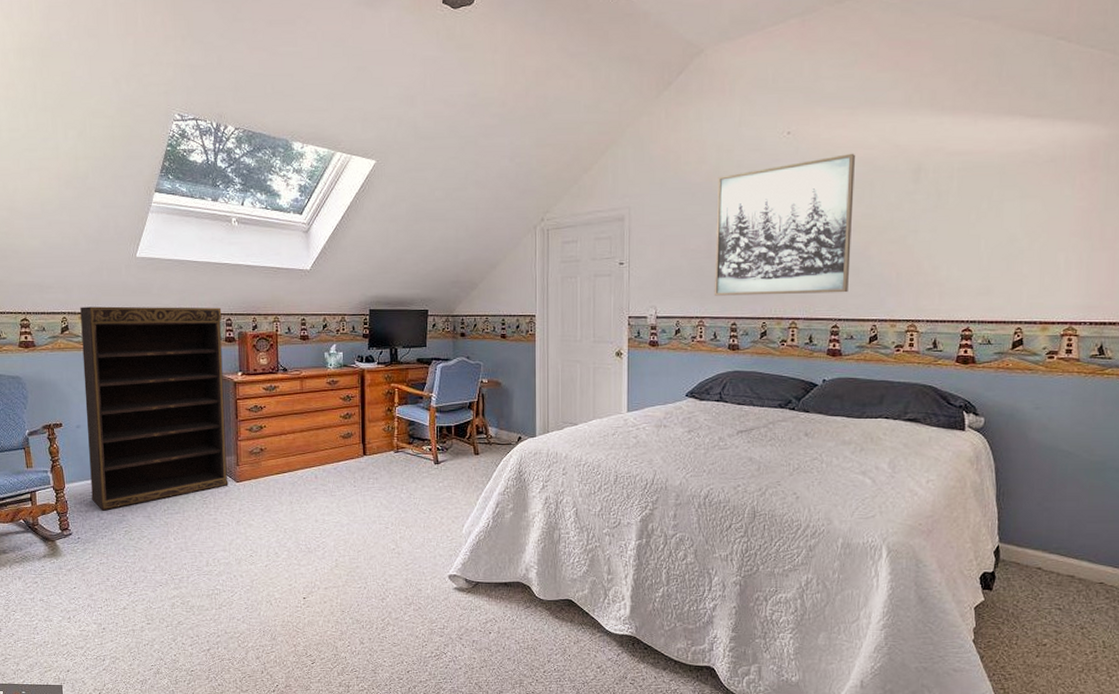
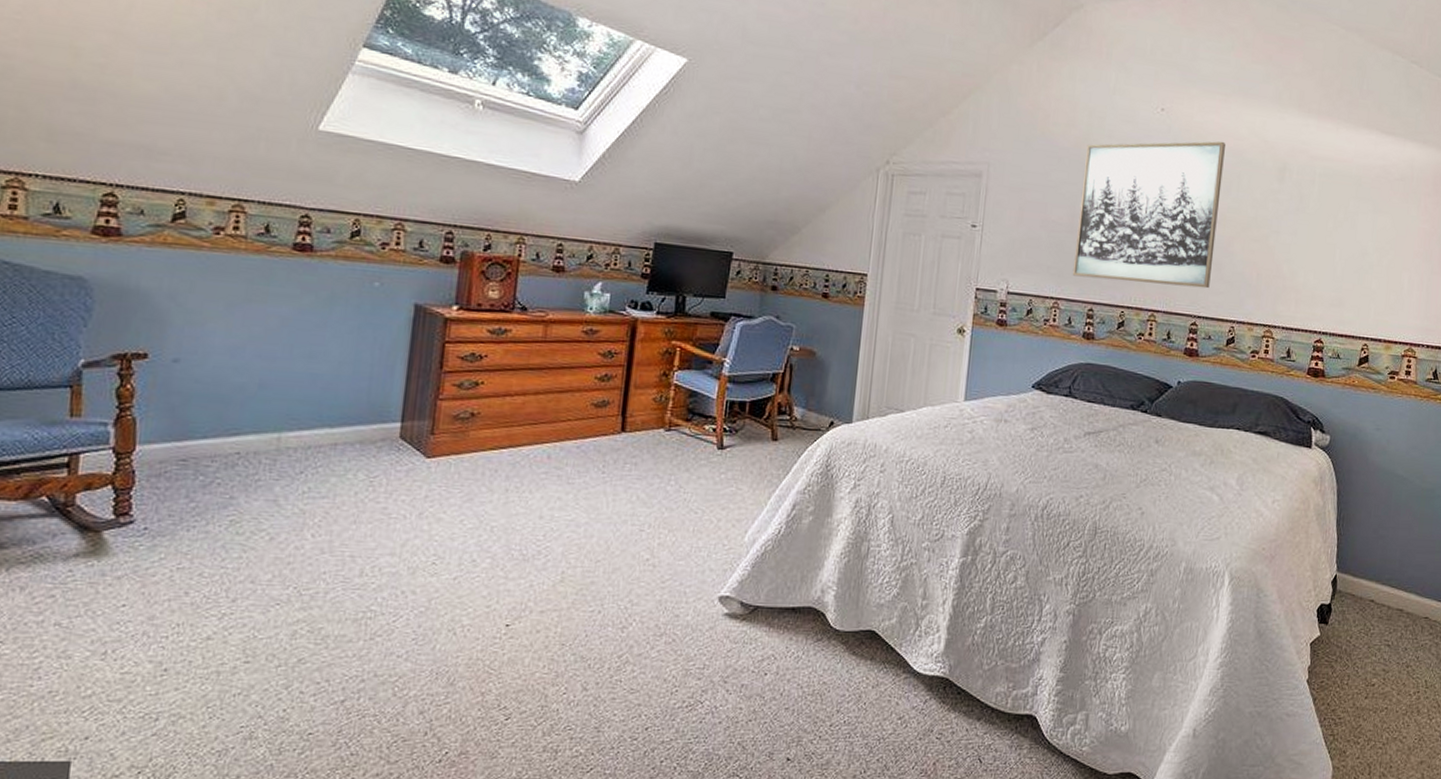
bookshelf: present [80,306,229,511] -> none [180,187,441,489]

